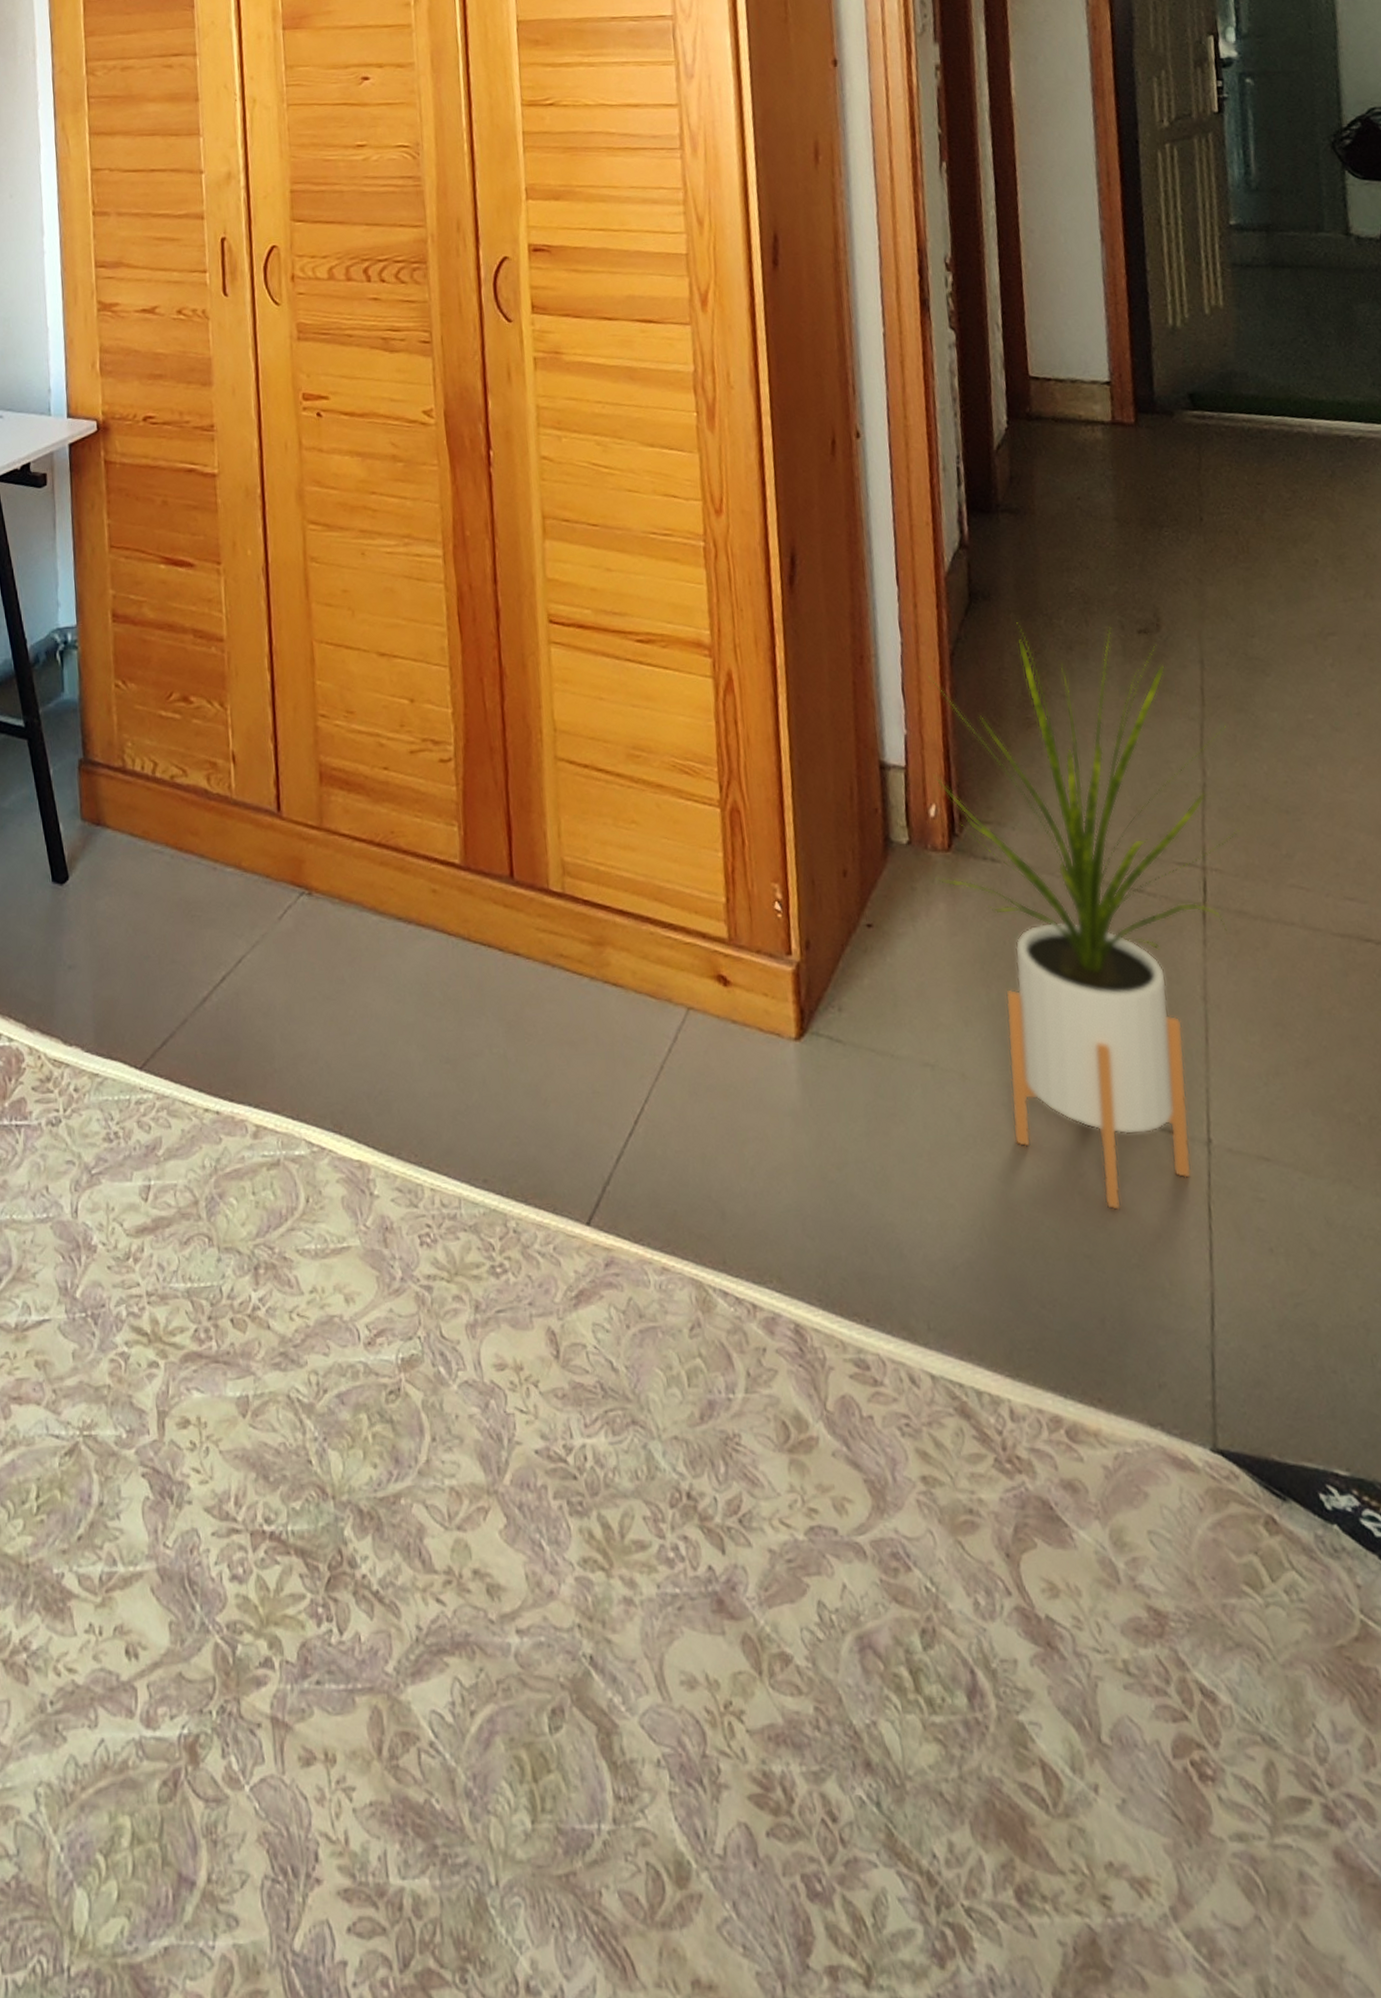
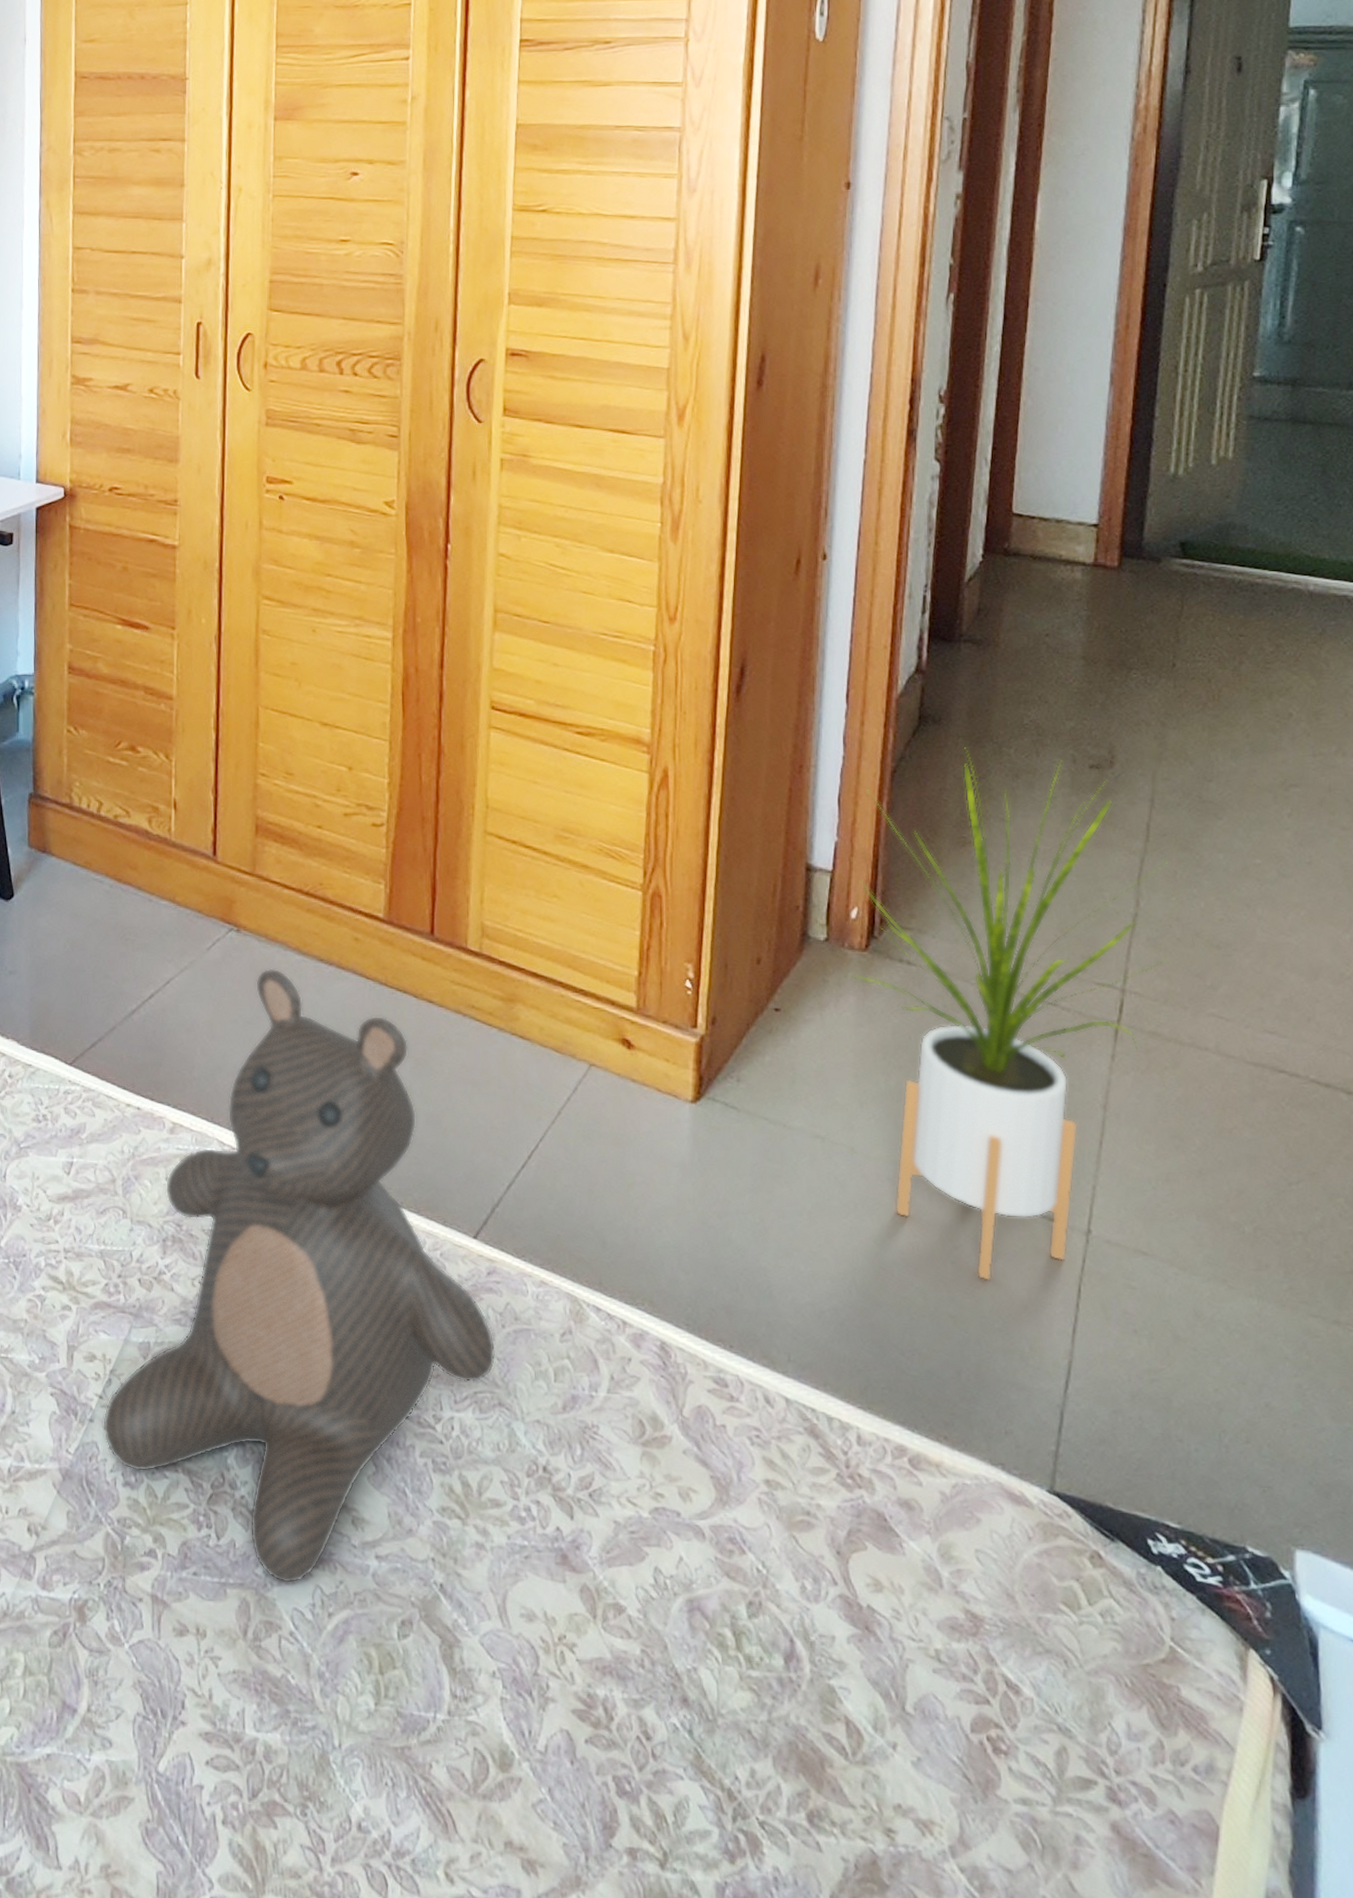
teddy bear: none [201,933,624,1680] -> present [102,968,496,1584]

